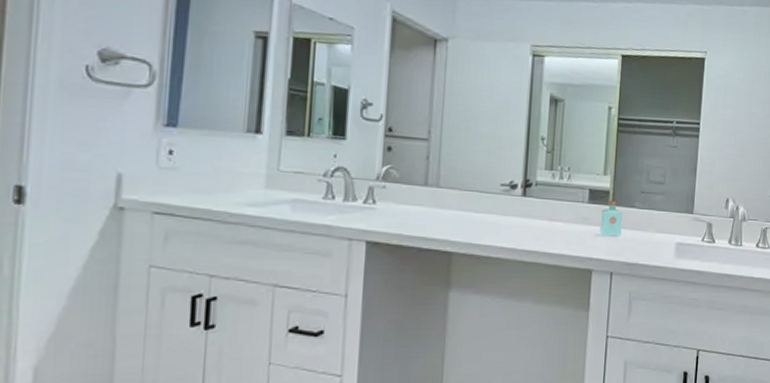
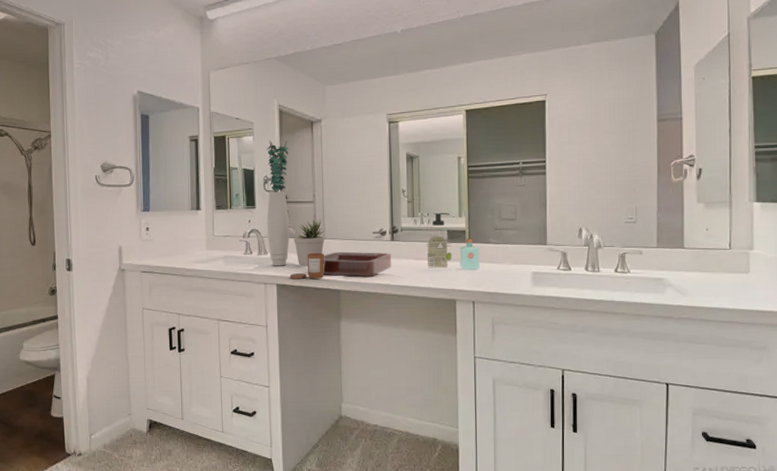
vase: none [359,54,401,218] -> present [267,140,290,266]
candle: none [385,204,436,237] -> present [289,253,325,279]
potted plant: none [396,161,439,221] -> present [294,219,325,267]
decorative tray: none [432,204,522,239] -> present [323,251,392,278]
soap dispenser: none [563,167,594,233] -> present [426,212,452,268]

